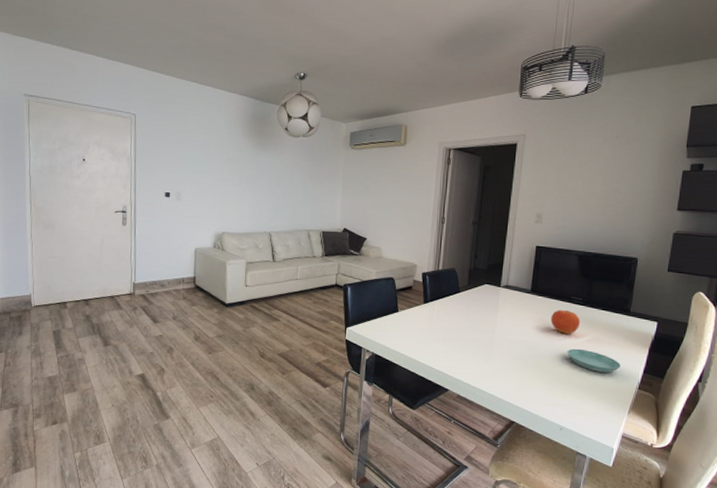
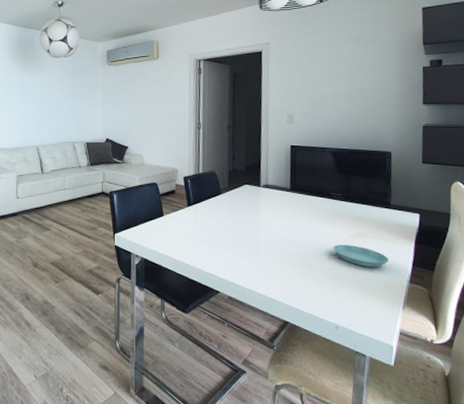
fruit: present [550,309,581,335] -> none [313,206,343,231]

